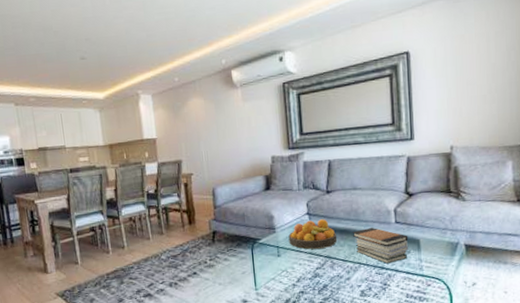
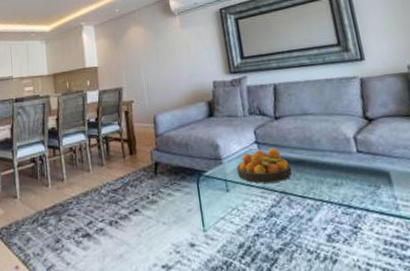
book stack: present [352,227,409,264] -> none [308,157,378,201]

